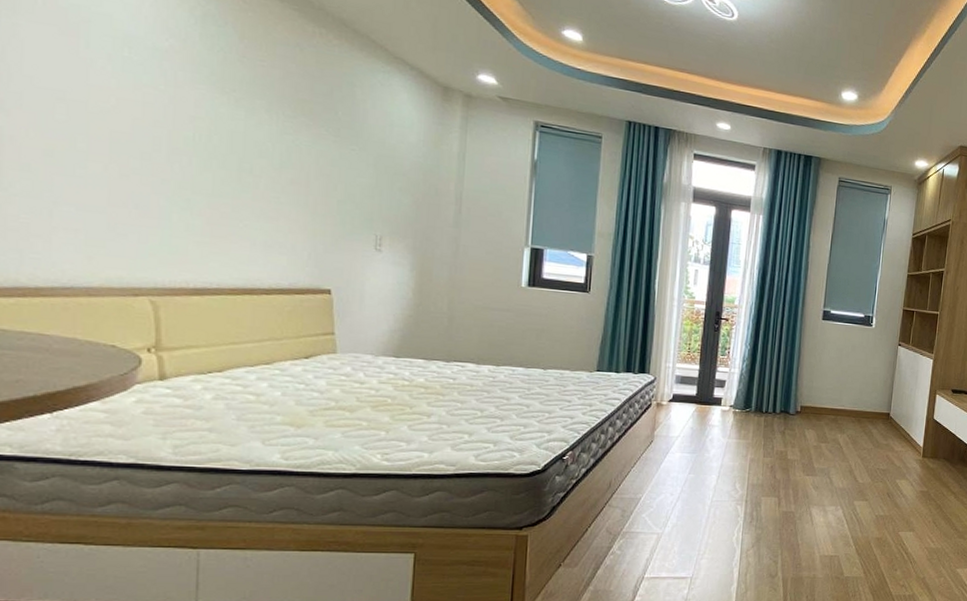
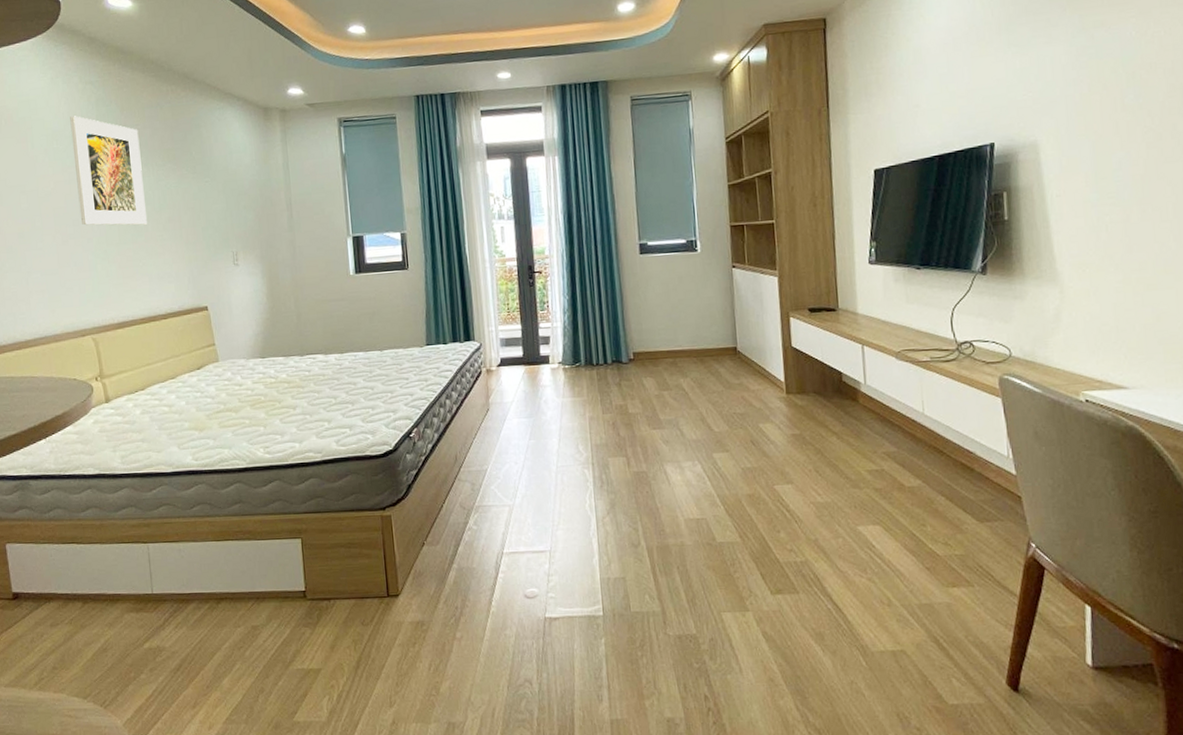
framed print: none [154,23,263,181] -> present [70,116,147,225]

